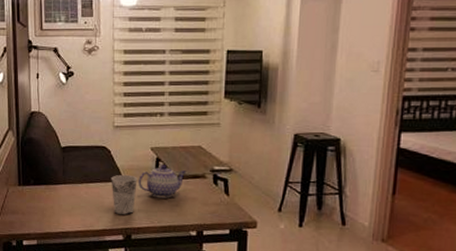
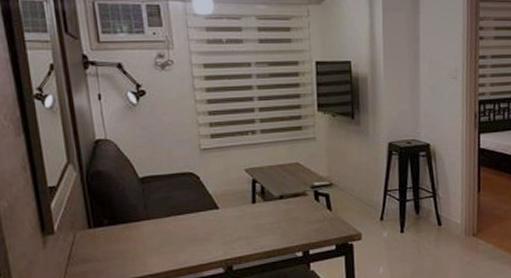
cup: present [111,174,137,215] -> none [203,201,234,246]
teapot: present [138,165,186,198] -> none [234,186,286,222]

